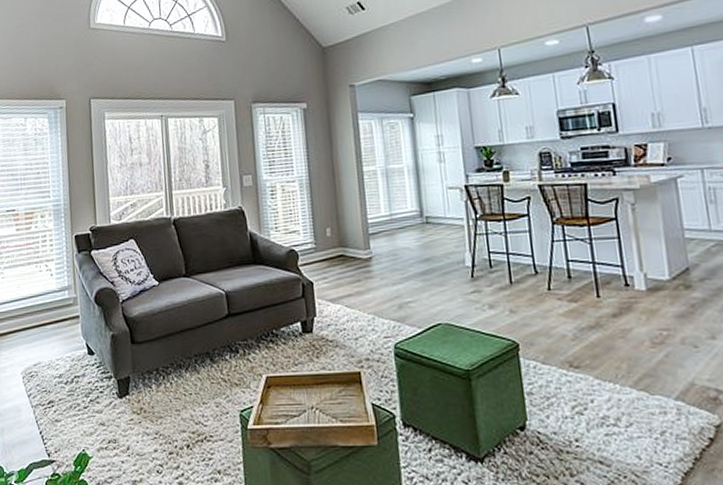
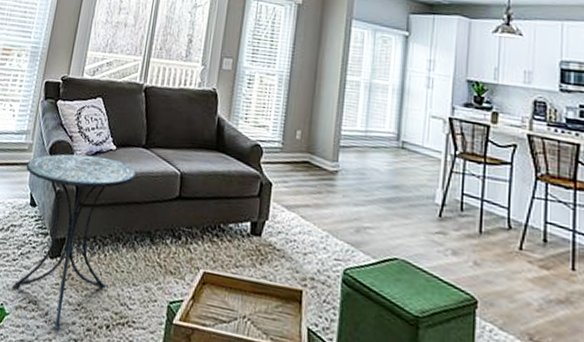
side table: none [76,294,183,461] -> present [13,154,136,331]

